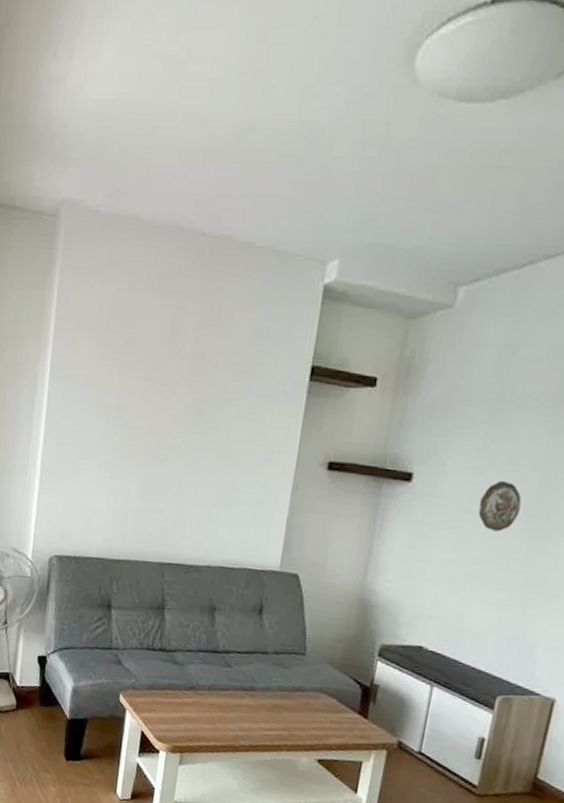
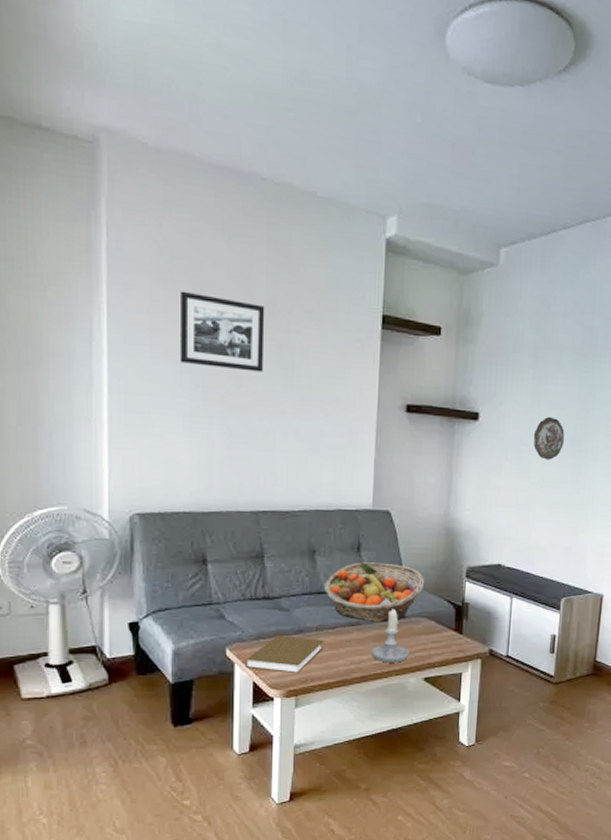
picture frame: none [107,347,192,426] -> present [179,290,265,372]
book: none [136,689,215,731] -> present [245,635,324,674]
fruit basket: none [220,625,330,693] -> present [324,562,425,623]
candle: none [262,678,305,738] -> present [371,608,410,663]

